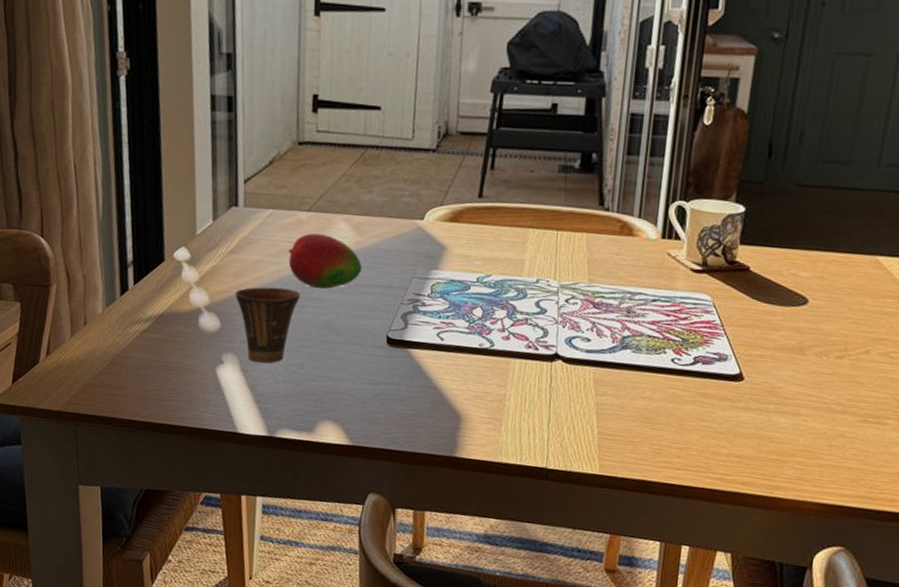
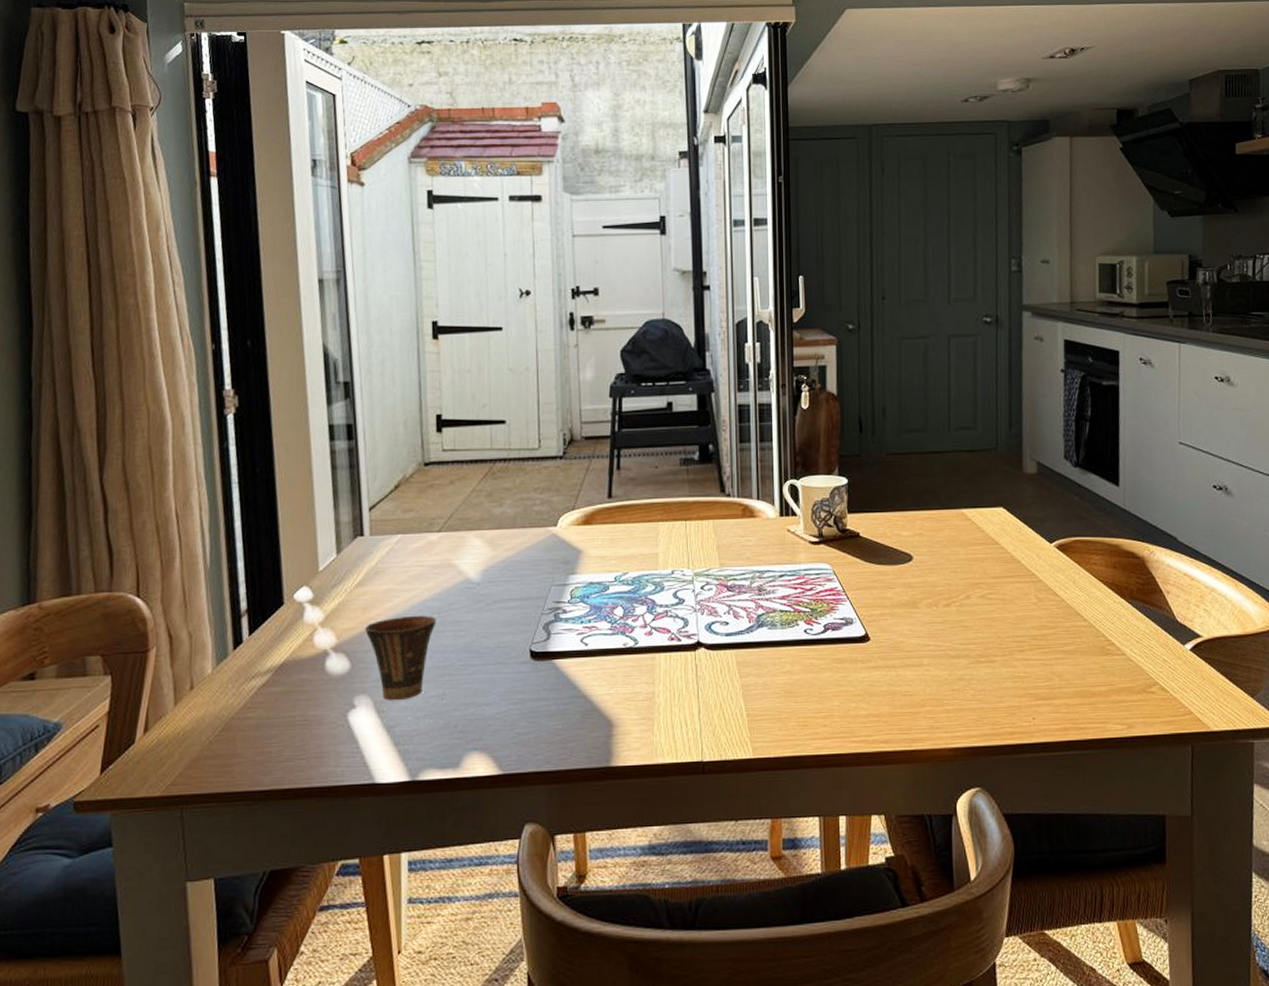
fruit: present [288,233,362,289] -> none [420,554,498,610]

